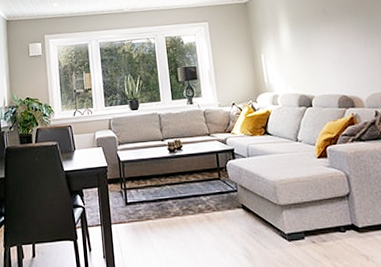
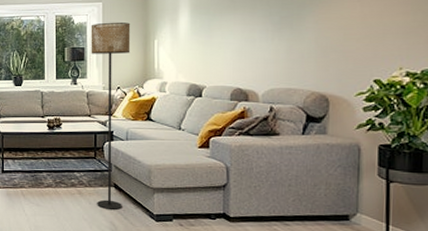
floor lamp: none [199,39,253,234] -> present [91,22,131,210]

